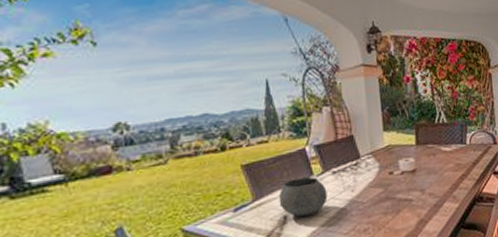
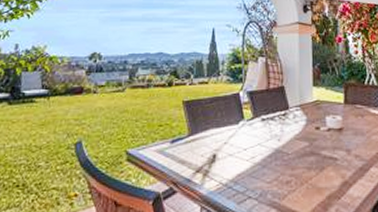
bowl: present [278,176,328,217] -> none [210,120,255,159]

